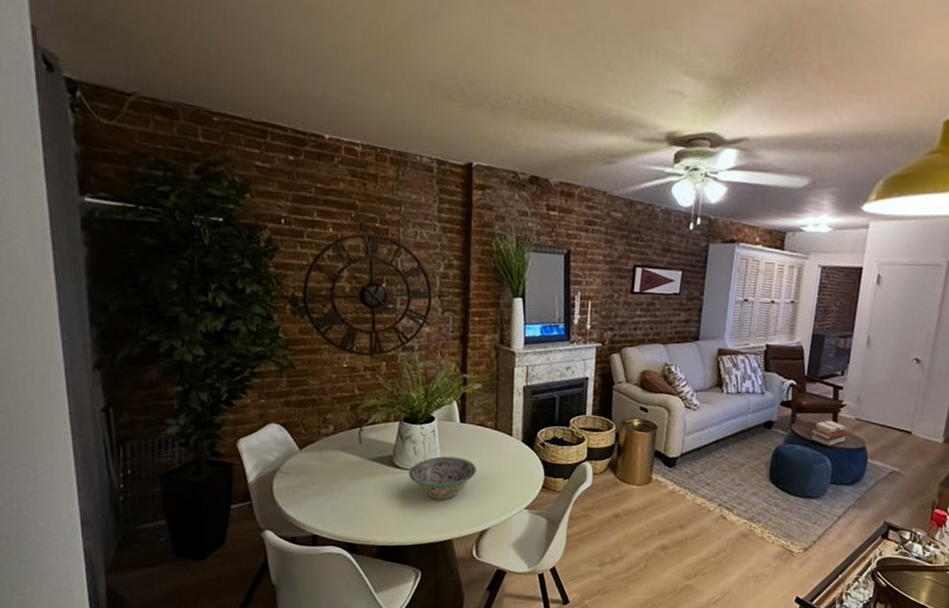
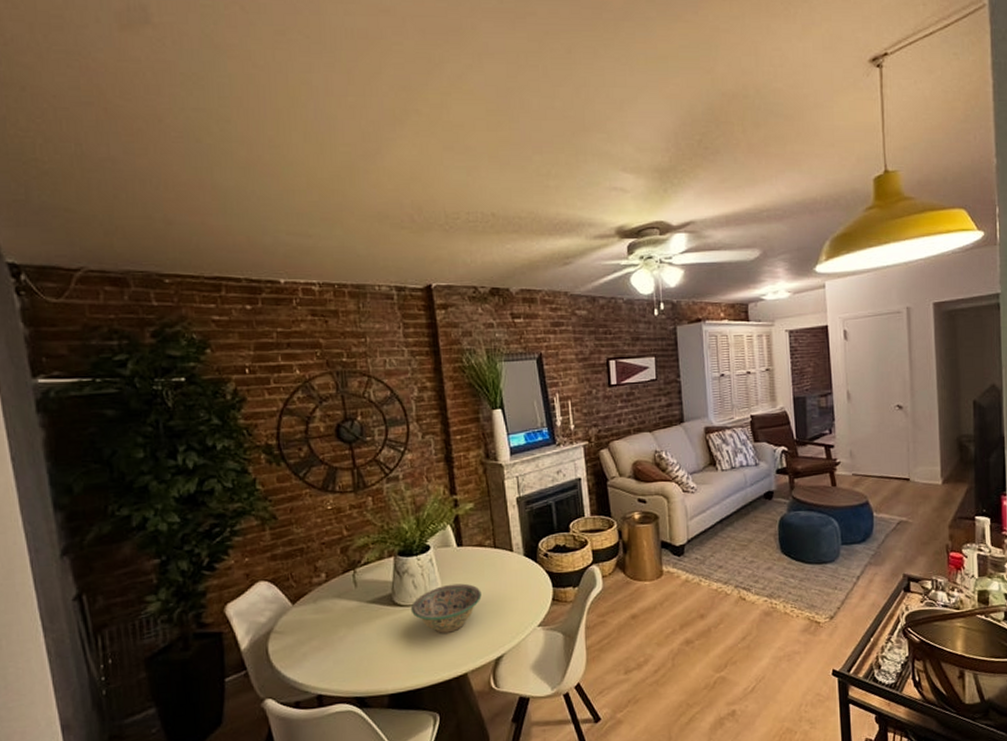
books: present [810,420,847,446] -> none [812,480,848,507]

